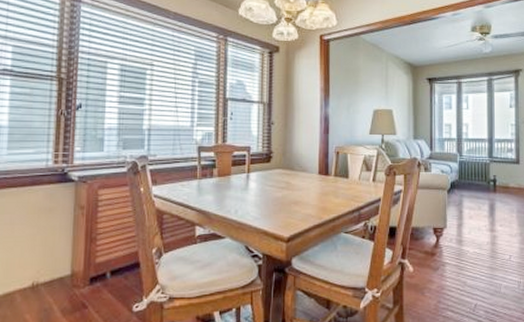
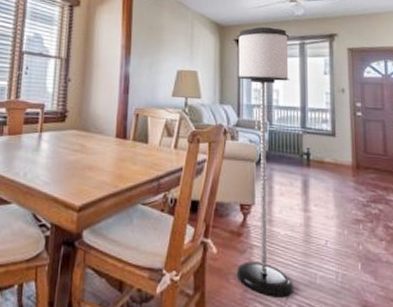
floor lamp: none [429,65,481,306] -> present [236,26,294,298]

